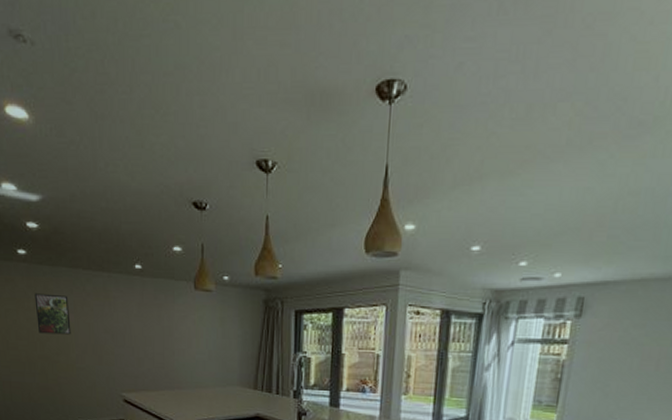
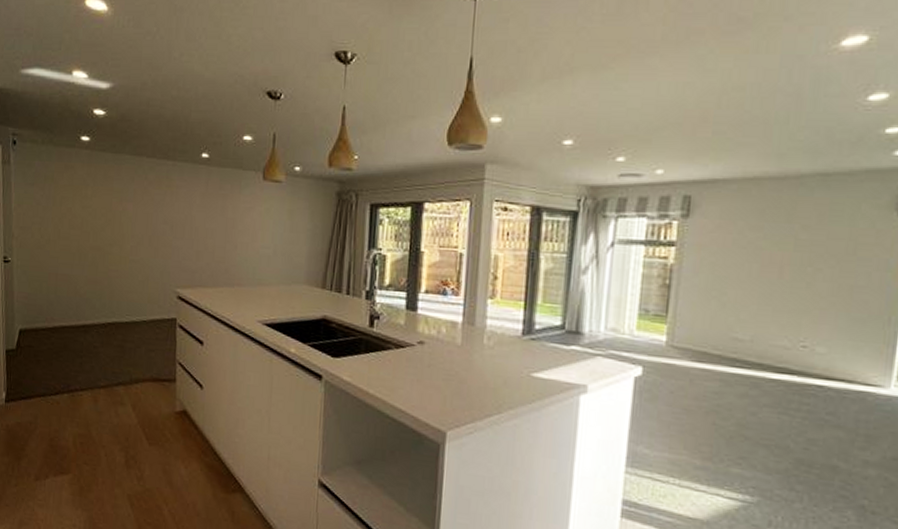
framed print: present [34,293,71,335] -> none [93,181,129,225]

